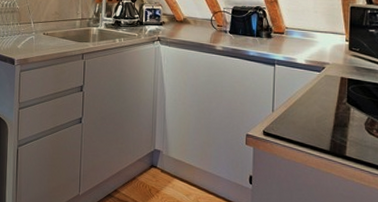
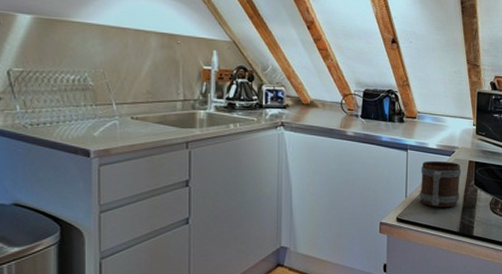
mug: none [287,75,333,125] -> present [420,160,462,208]

